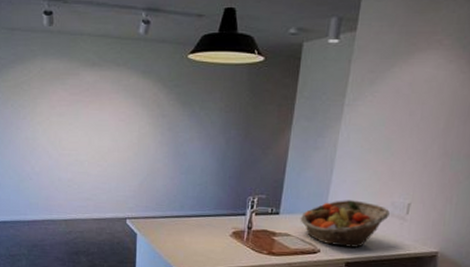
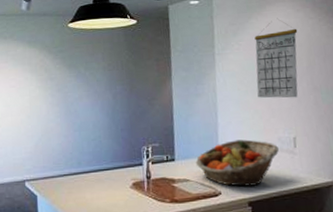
calendar: none [381,68,444,162] -> present [254,18,298,98]

